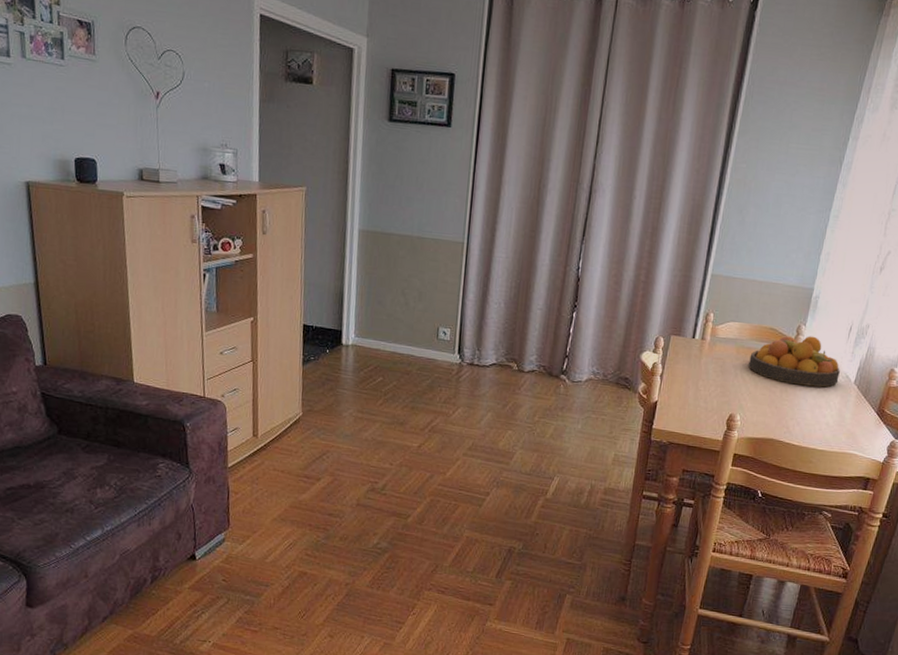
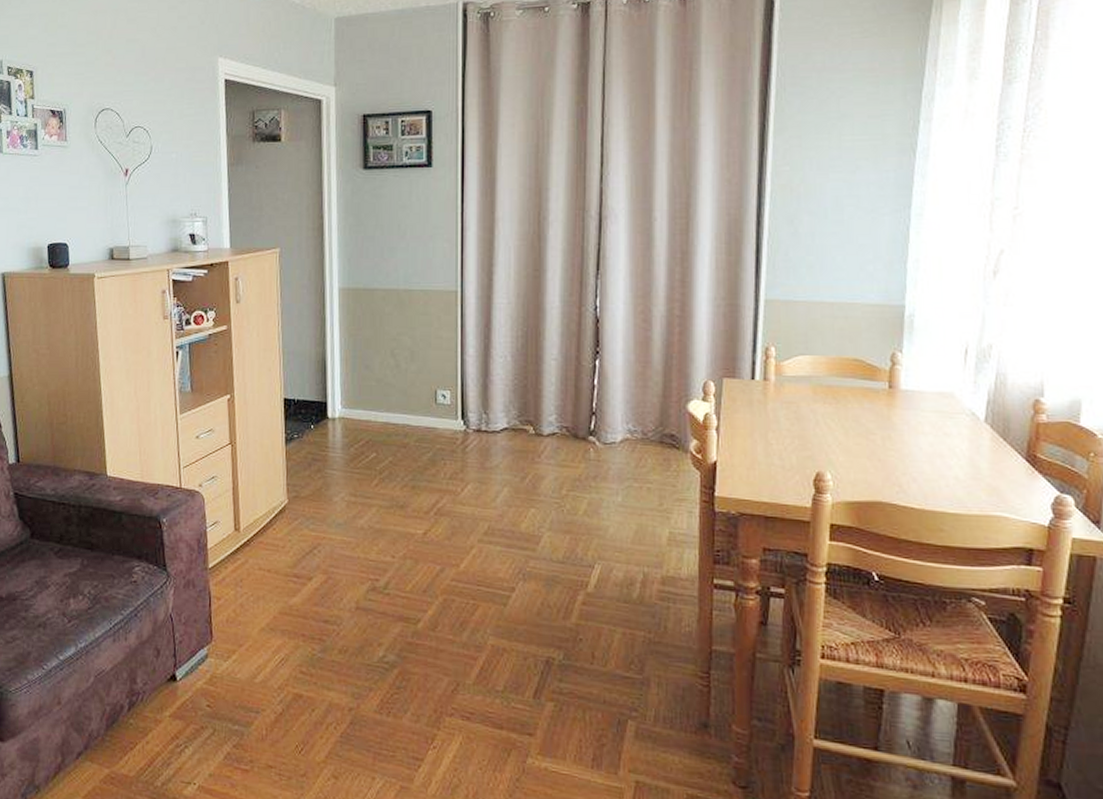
fruit bowl: present [747,336,840,388] -> none [830,365,962,430]

